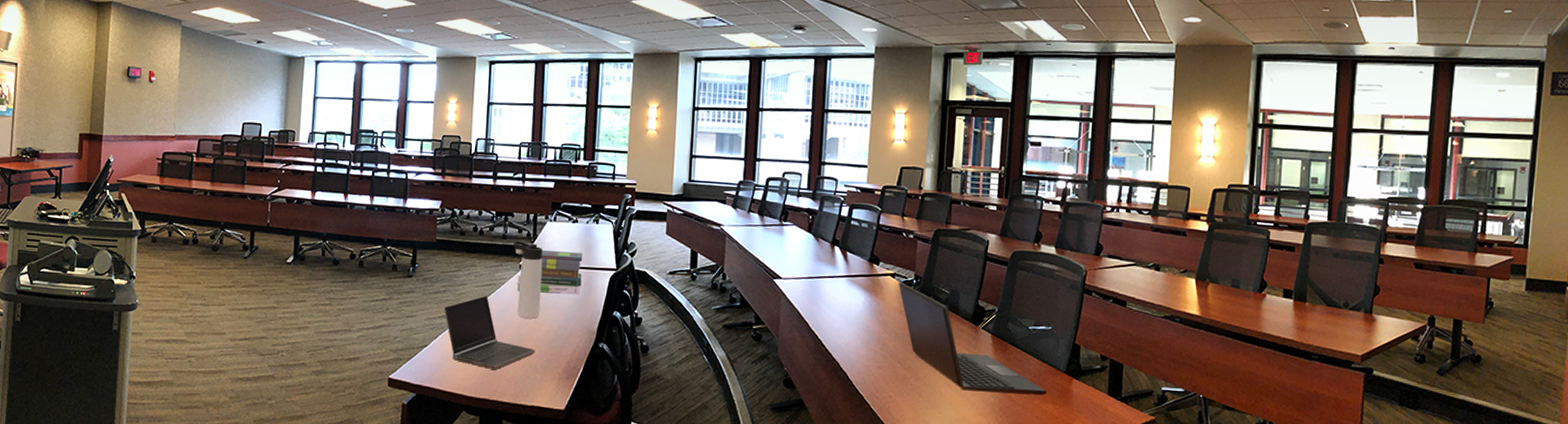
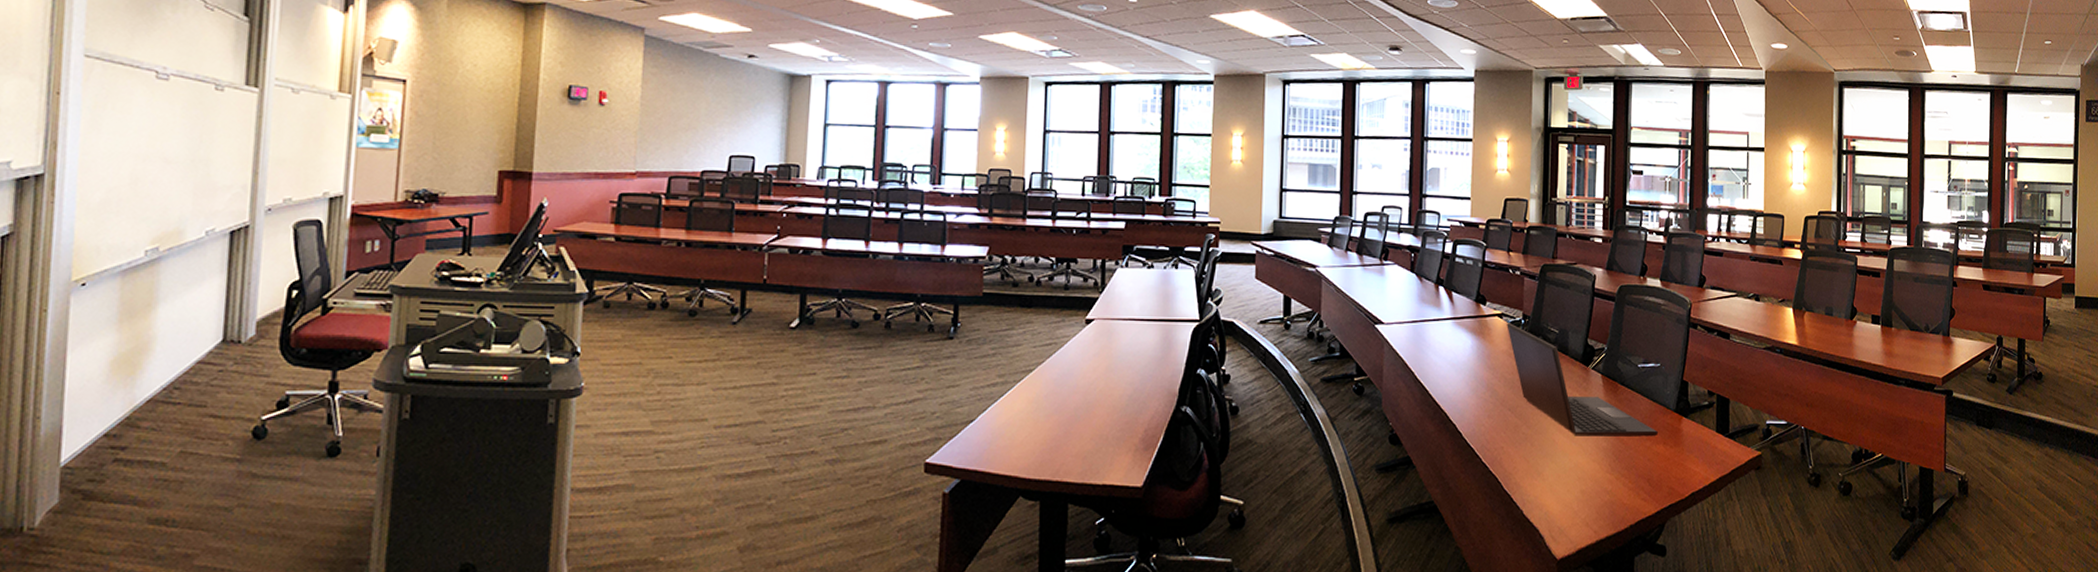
laptop computer: present [443,295,535,371] -> none [993,357,1106,446]
thermos bottle: present [513,240,543,319] -> none [1077,291,1114,382]
books: present [516,249,583,294] -> none [1082,300,1161,352]

